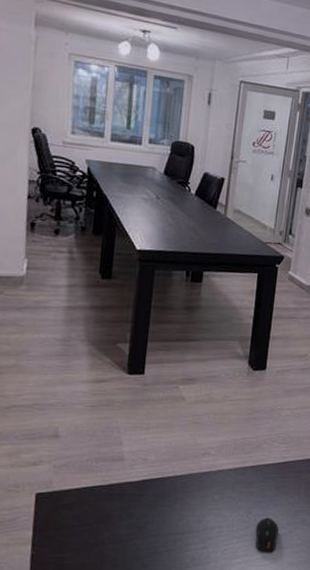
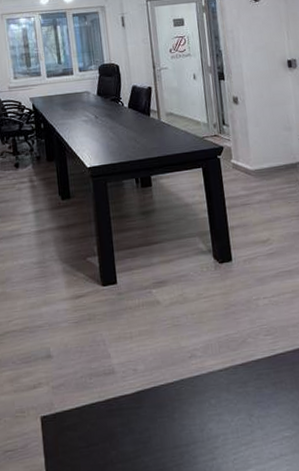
computer mouse: present [256,518,279,552] -> none [262,418,288,458]

